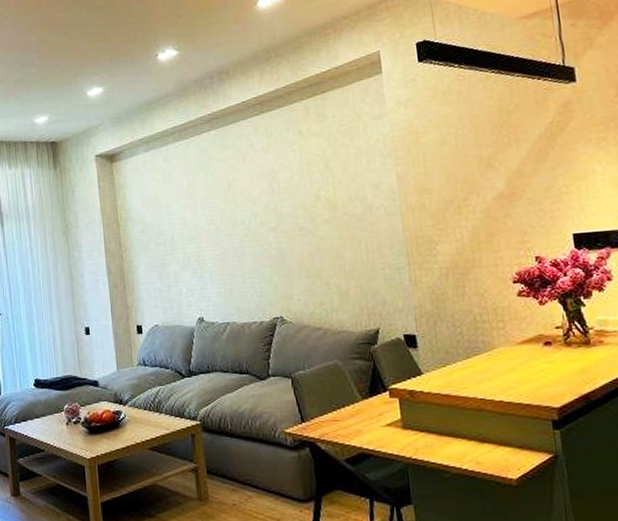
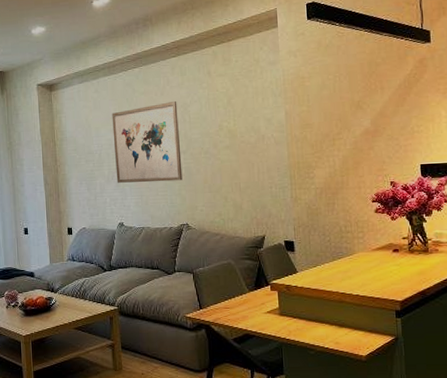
wall art: none [185,167,274,270] -> present [112,100,183,183]

